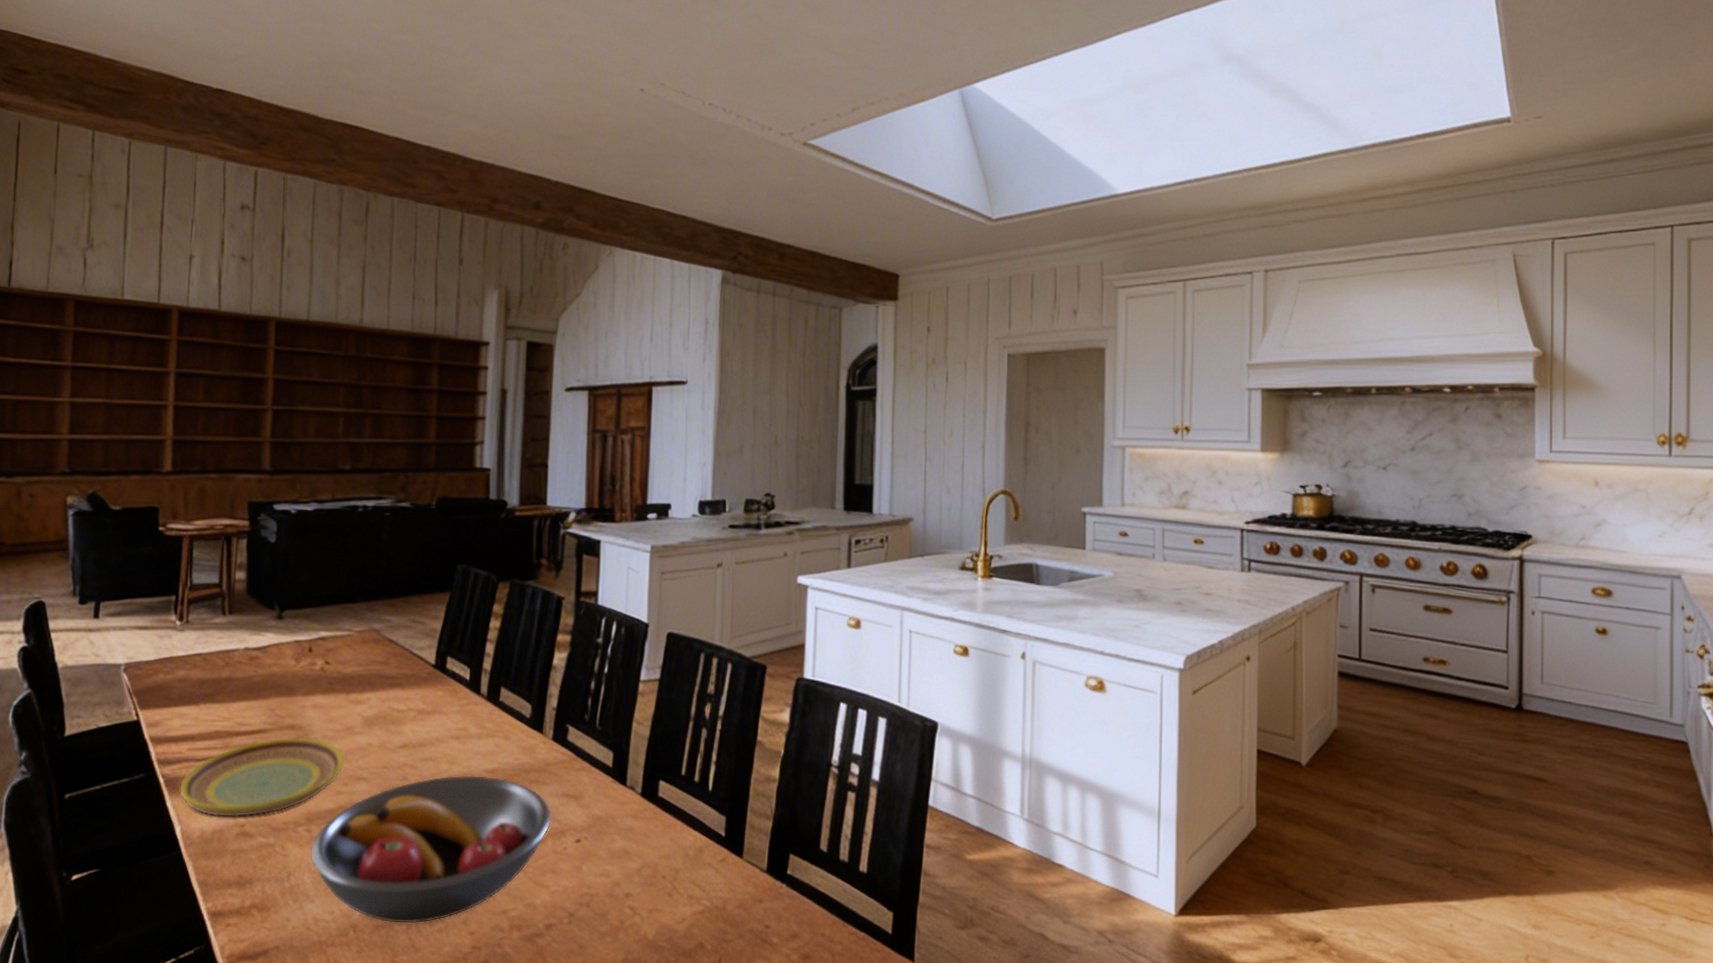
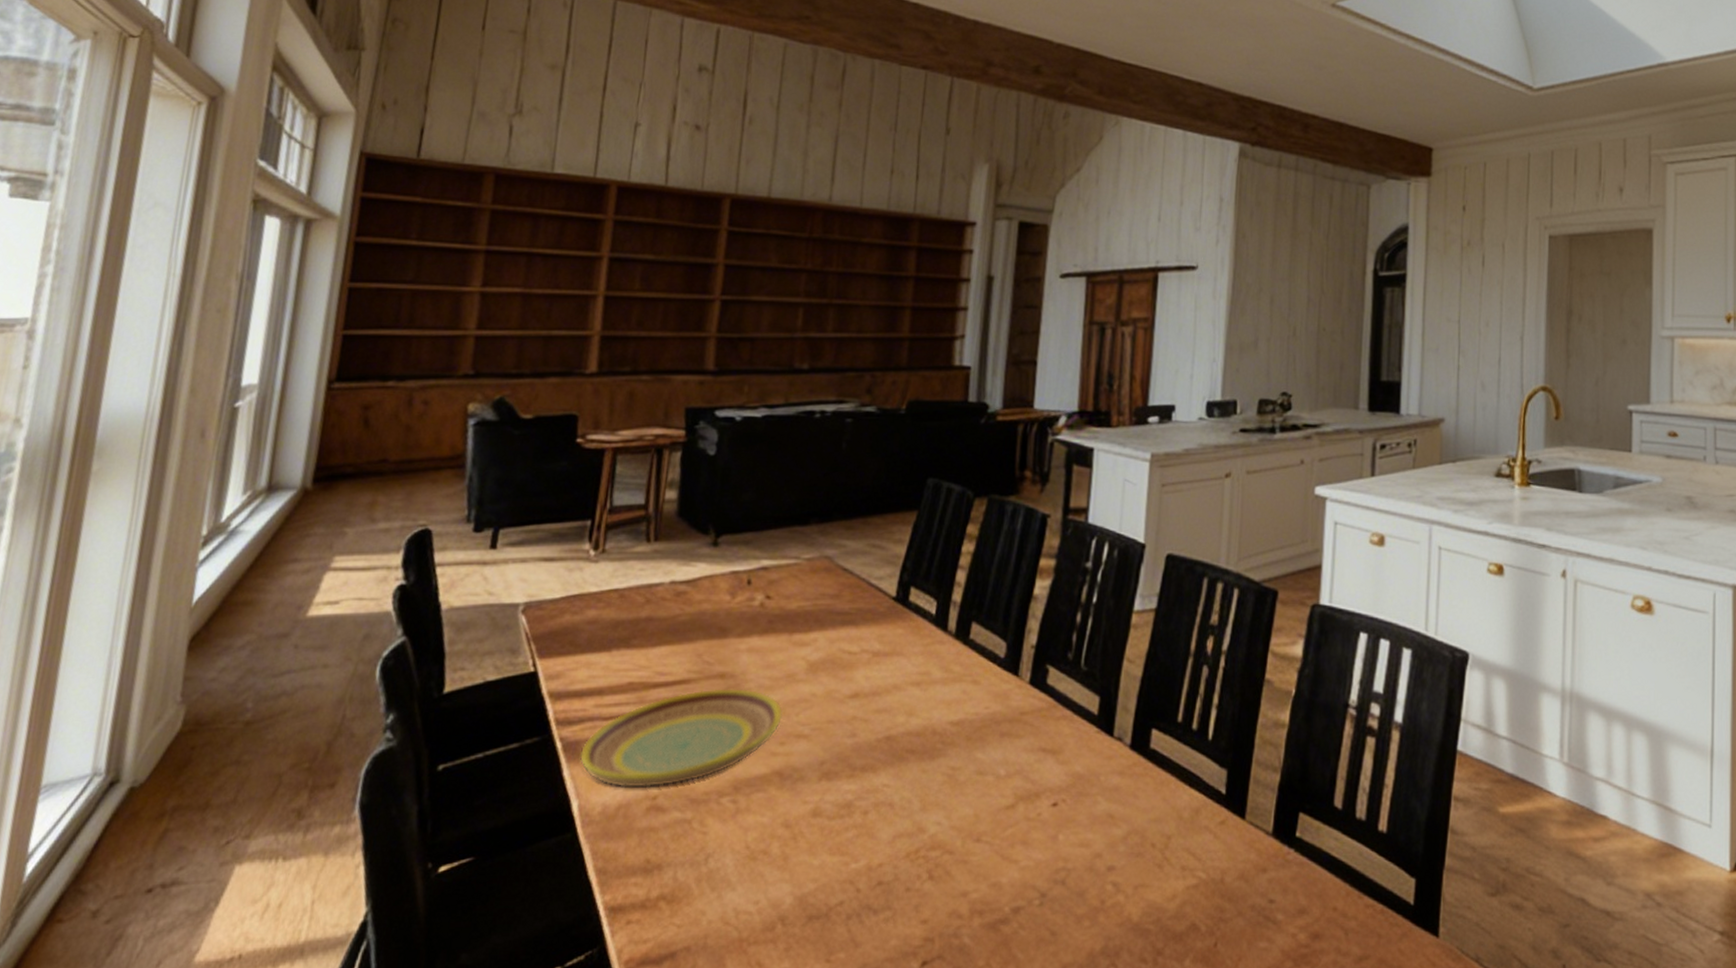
fruit bowl: present [310,775,552,924] -> none [734,729,1025,913]

